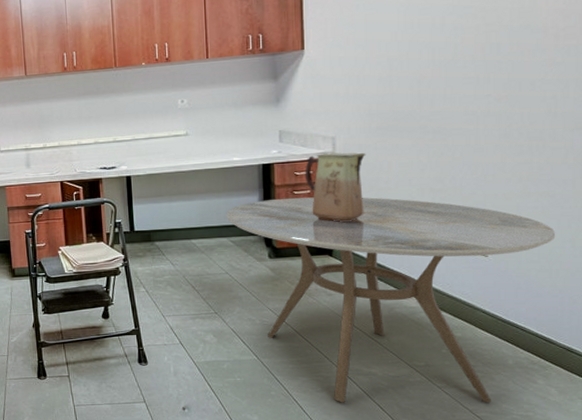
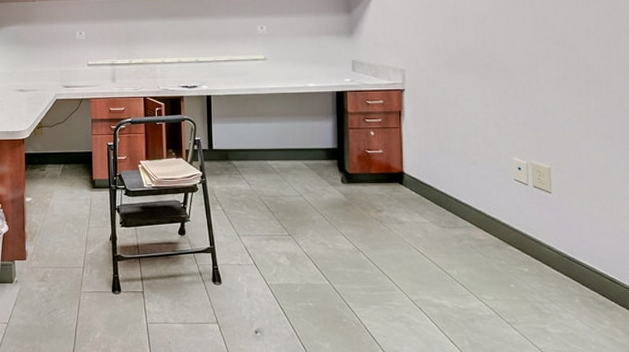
dining table: present [226,197,556,404] -> none [301,125,615,343]
vase: present [305,152,366,223] -> none [376,84,434,152]

